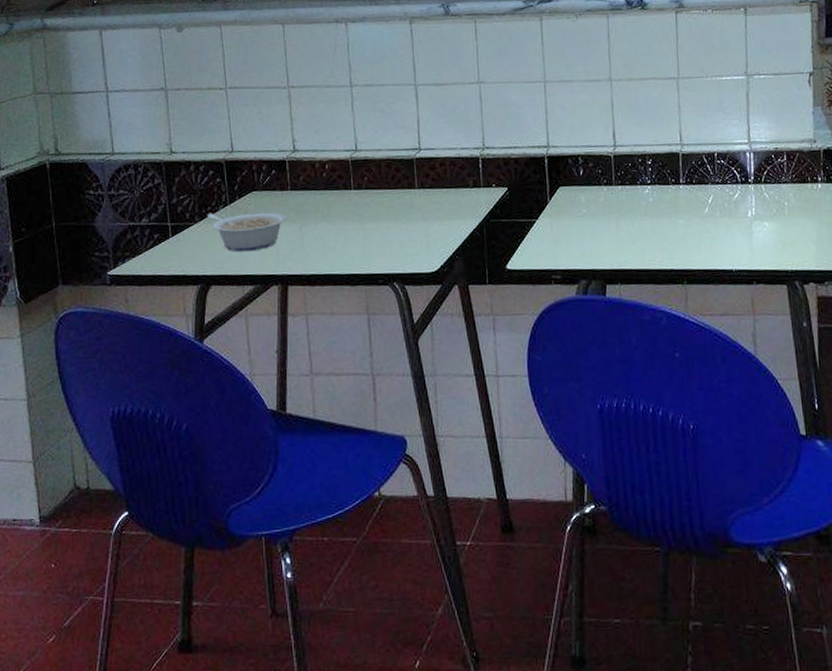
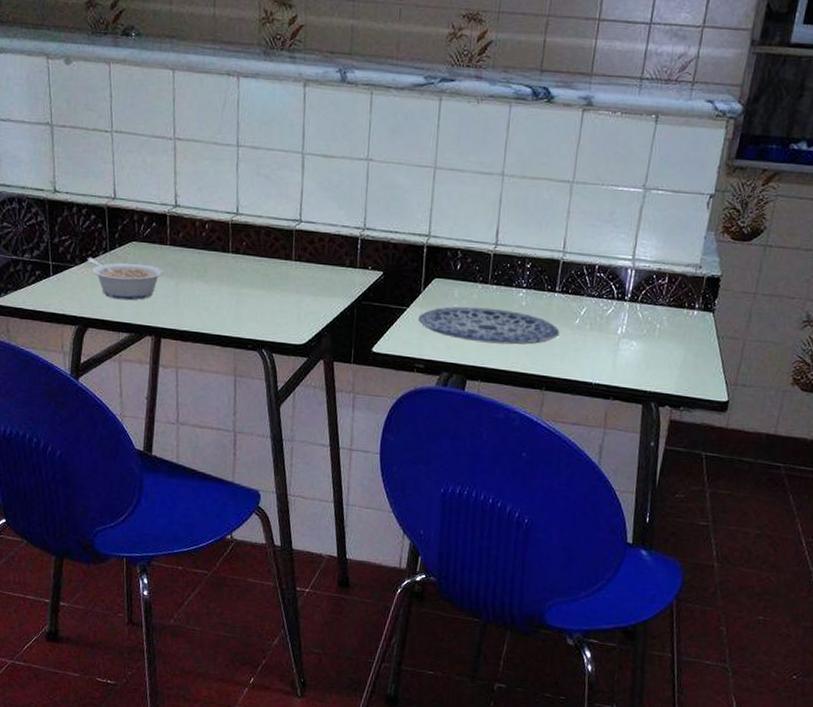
plate: none [548,208,692,245] -> present [417,306,560,345]

